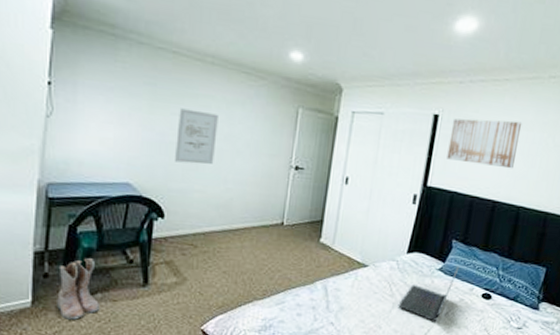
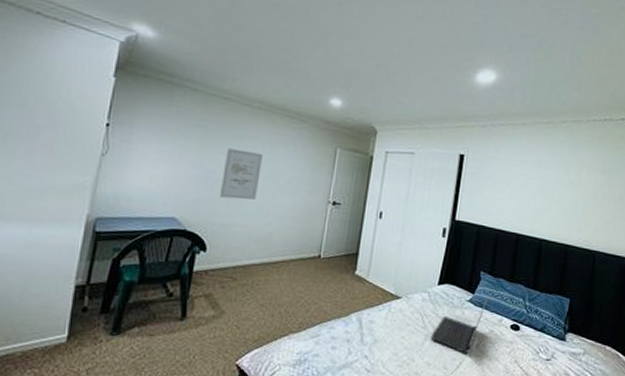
boots: present [57,258,101,320] -> none [92,292,137,356]
wall art: present [447,118,522,169] -> none [473,158,540,204]

